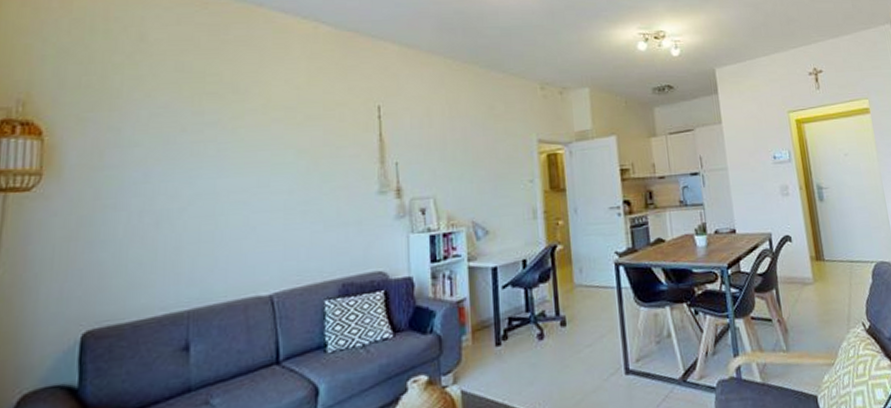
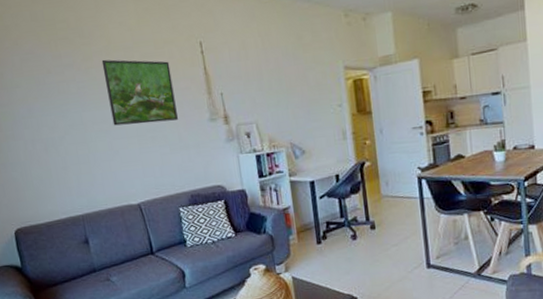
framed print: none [254,119,339,196] -> present [101,59,178,126]

